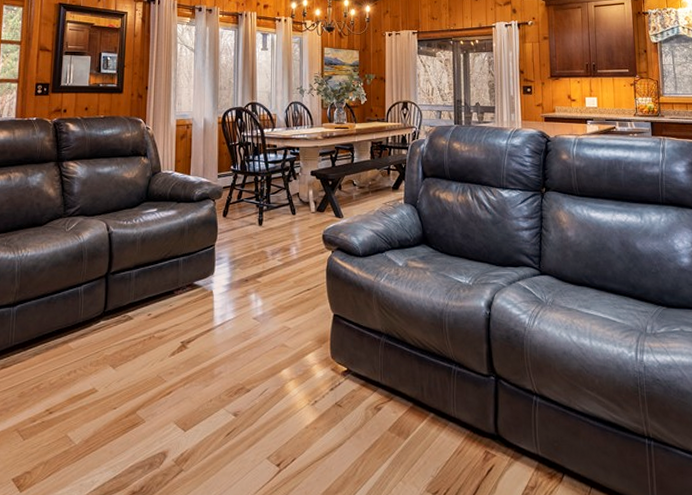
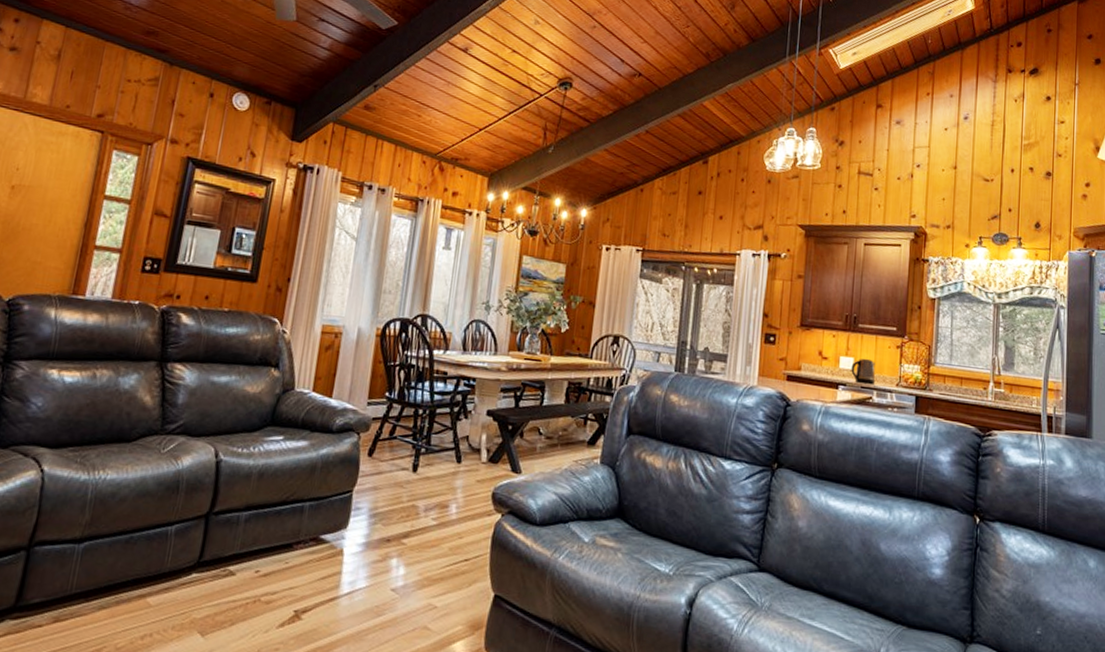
kettle: none [595,96,617,118] -> present [851,358,876,386]

